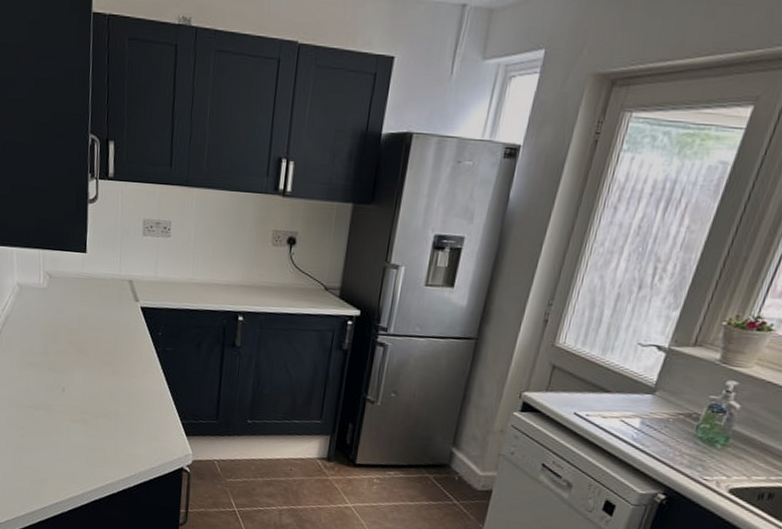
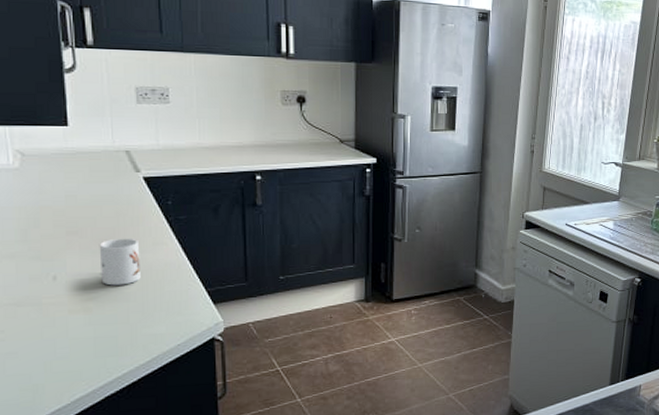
mug: none [98,361,131,405] -> present [99,238,141,286]

